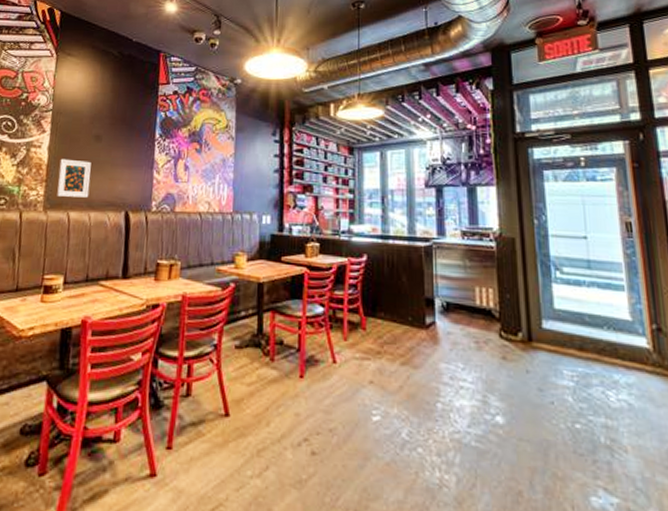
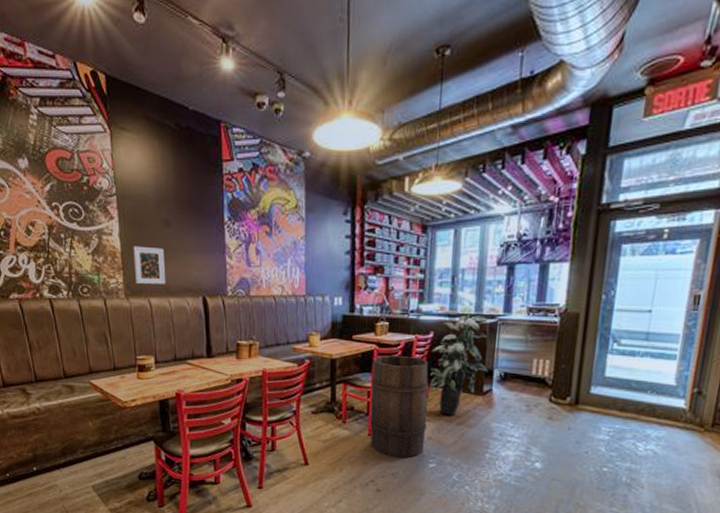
wooden barrel: none [301,279,367,407] -> present [370,355,429,457]
indoor plant: none [366,232,429,353] -> present [430,310,489,416]

